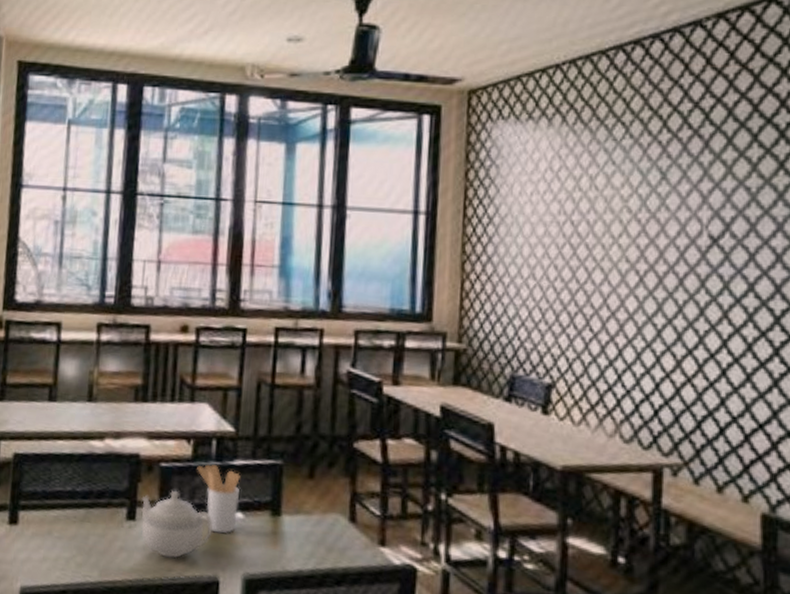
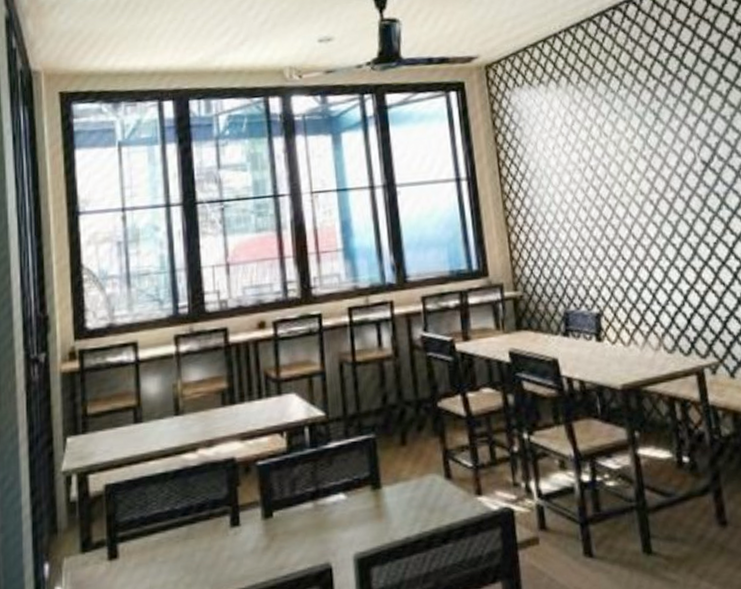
teapot: present [141,490,213,559] -> none [243,486,319,556]
utensil holder: present [197,464,240,534] -> none [293,452,340,520]

